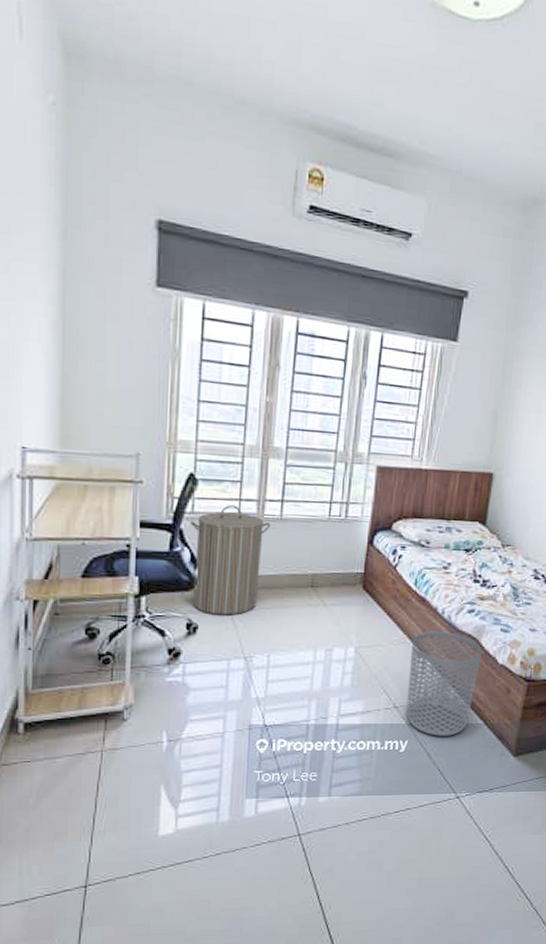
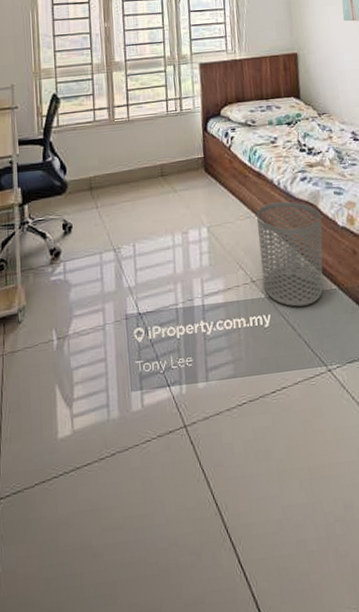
laundry hamper: present [190,505,271,615] -> none [57,115,121,213]

